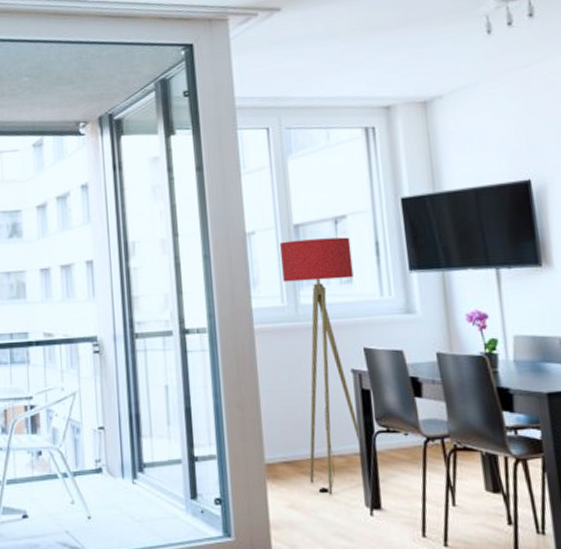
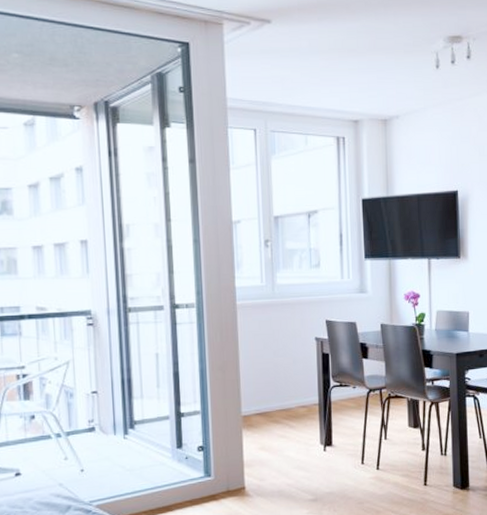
floor lamp: present [280,237,362,495] -> none [262,229,321,438]

